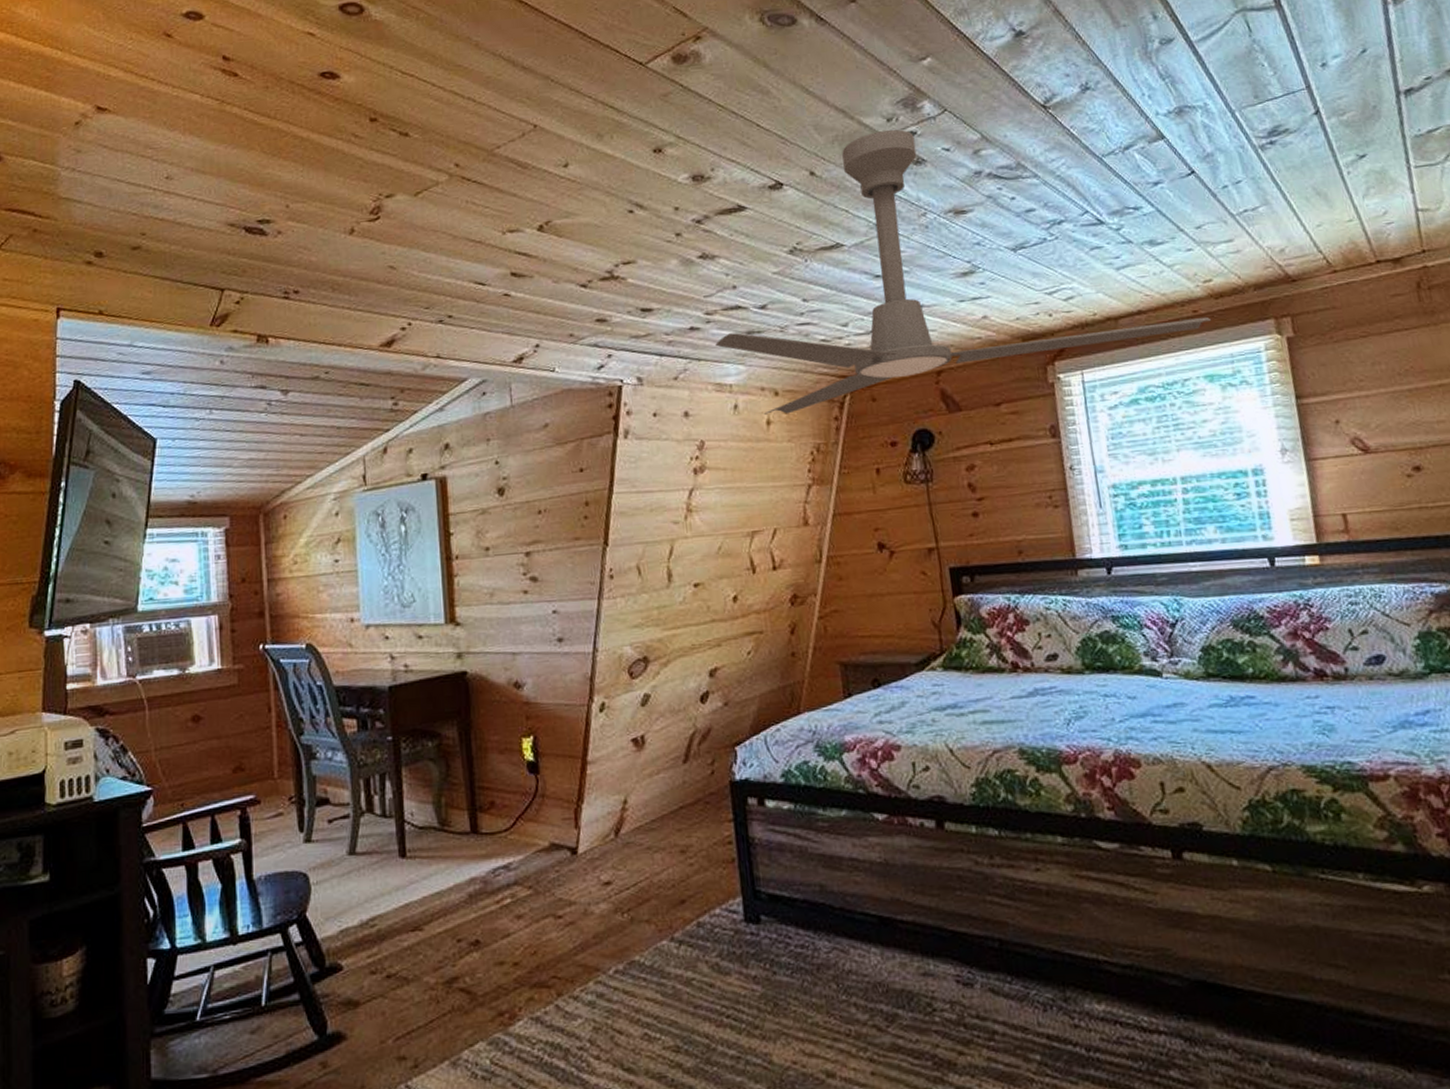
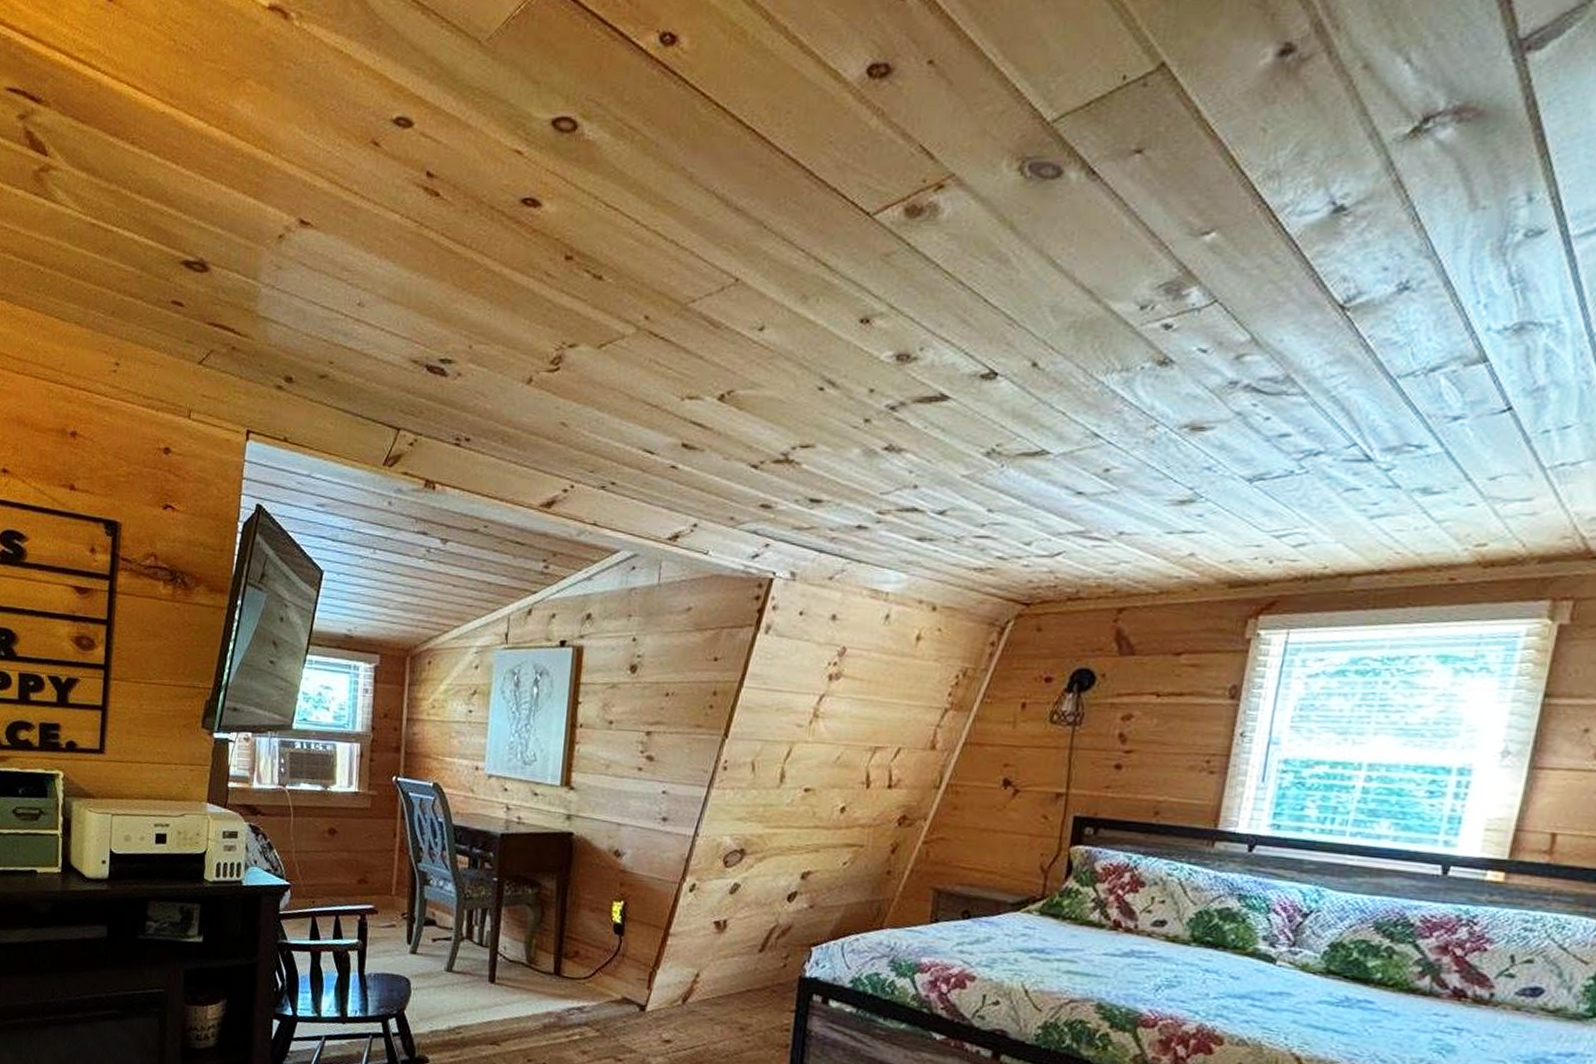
ceiling fan: present [715,129,1212,415] -> none [880,319,1470,632]

